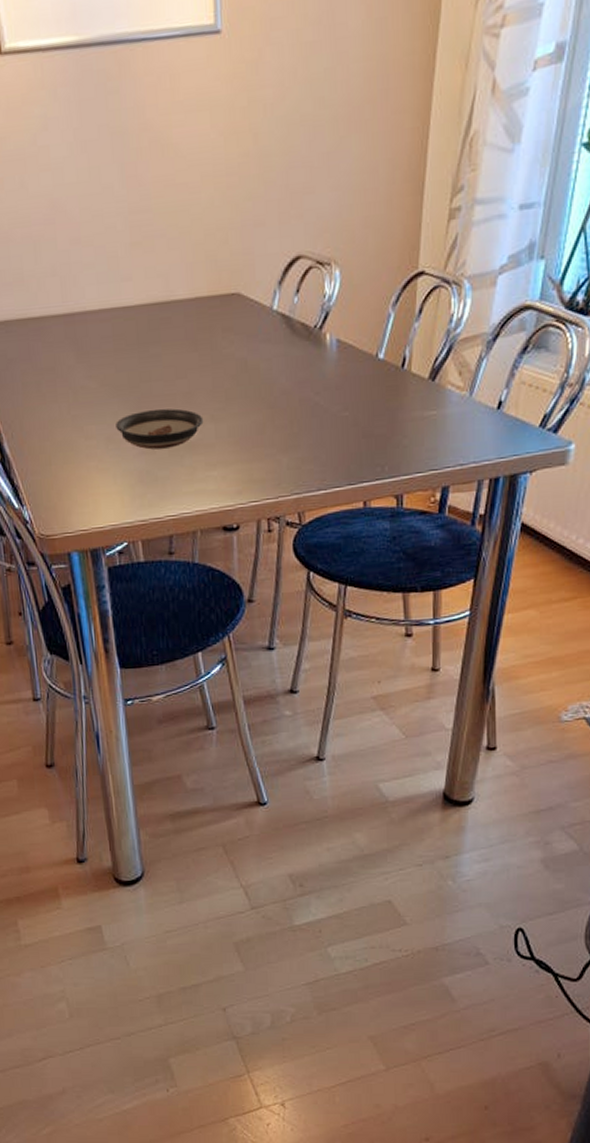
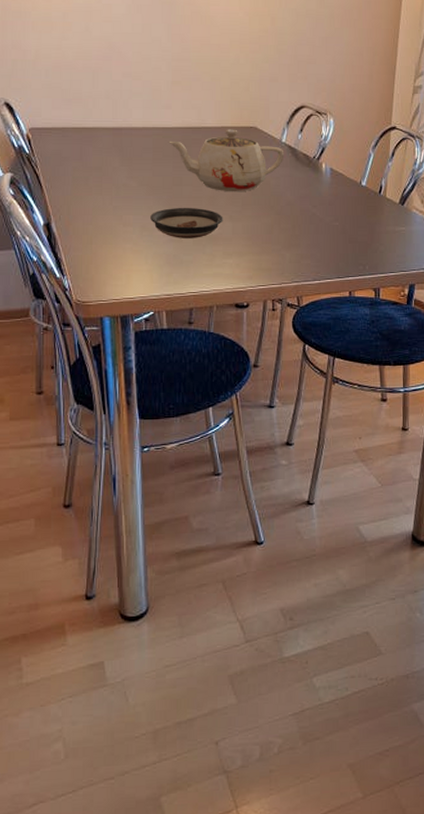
teapot: none [131,299,277,384] -> present [168,129,285,192]

